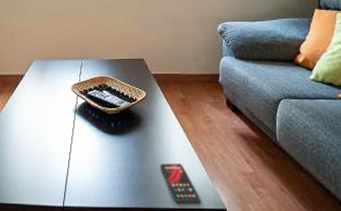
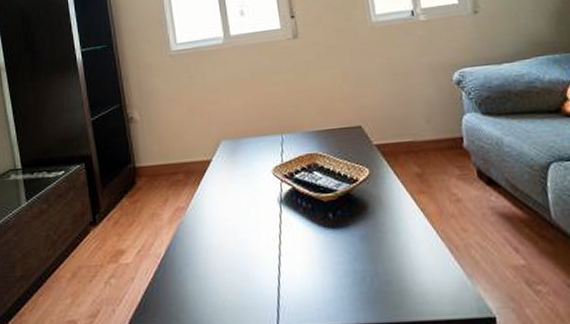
smartphone: present [160,164,201,203] -> none [399,260,460,314]

